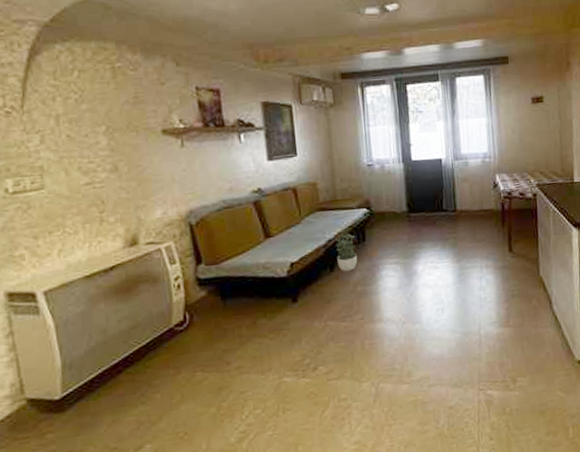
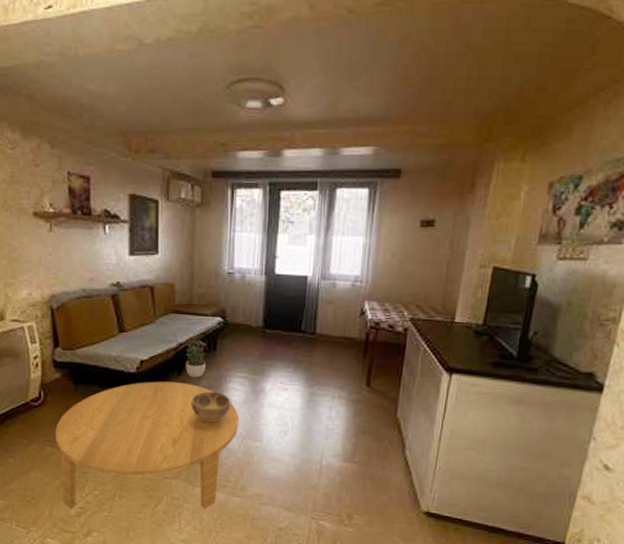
coffee table: none [205,278,398,437] -> present [55,381,240,509]
decorative bowl: none [347,281,387,314] -> present [191,391,231,423]

